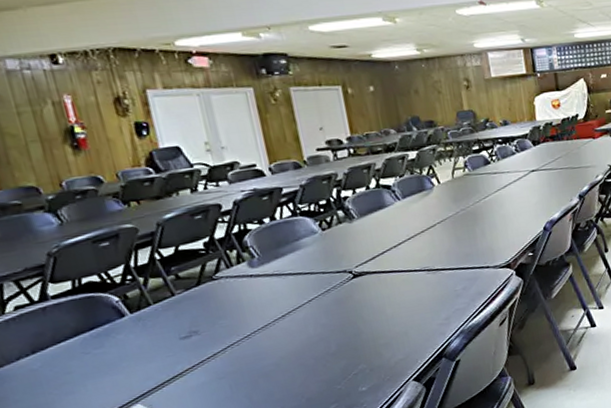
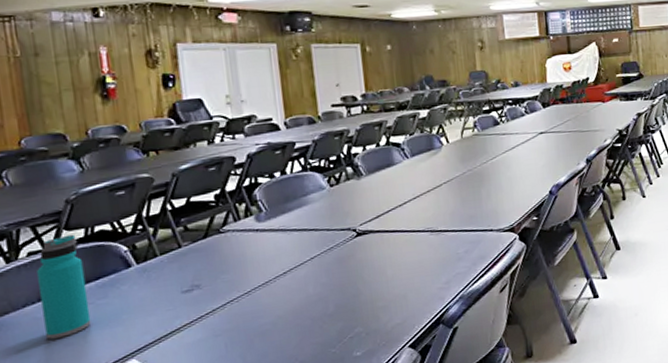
water bottle: none [26,287,91,390] -> present [37,234,92,340]

